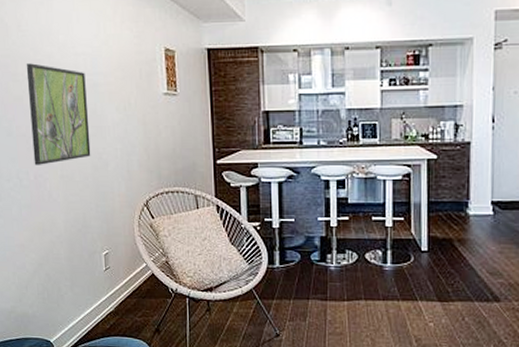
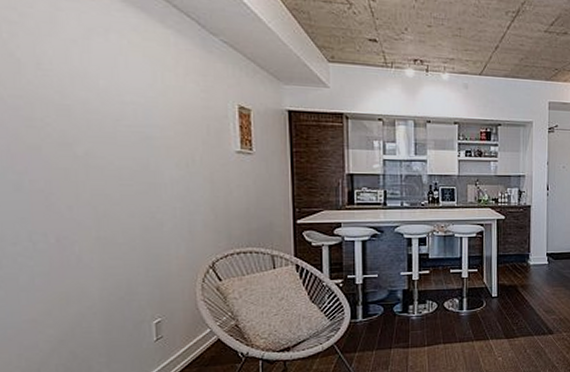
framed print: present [26,63,91,165] -> none [47,108,140,225]

